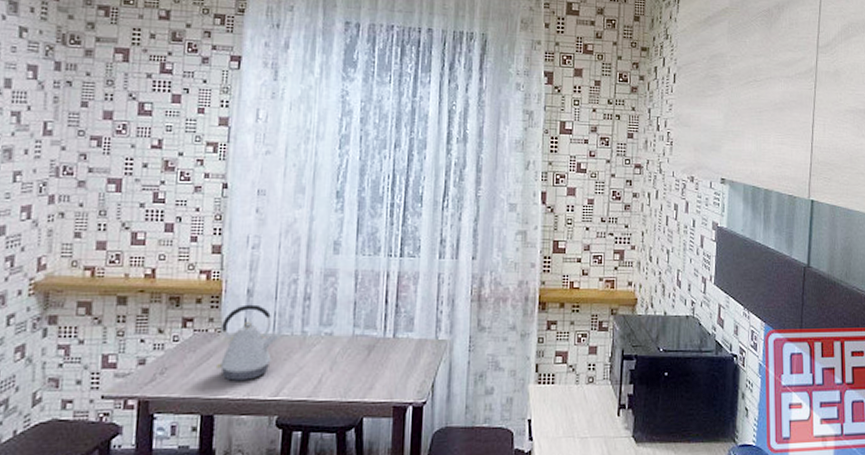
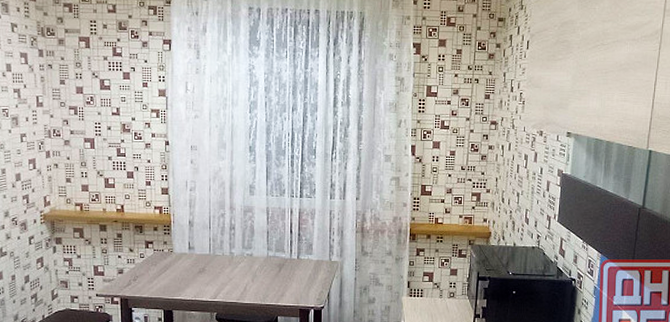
kettle: present [215,304,280,381] -> none [171,232,214,287]

